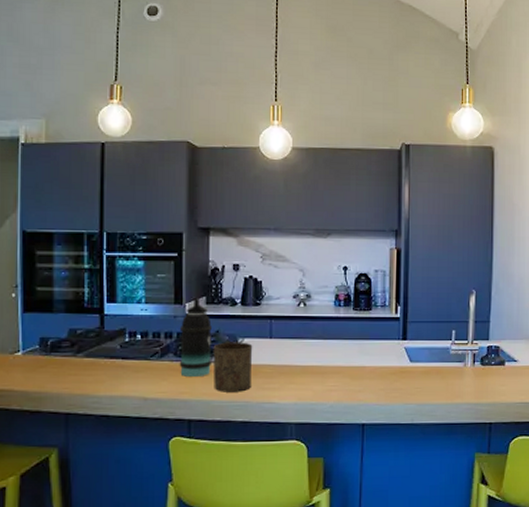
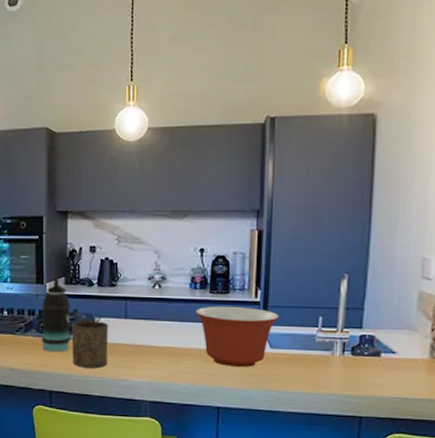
mixing bowl: none [339,322,417,382] -> present [195,306,279,367]

